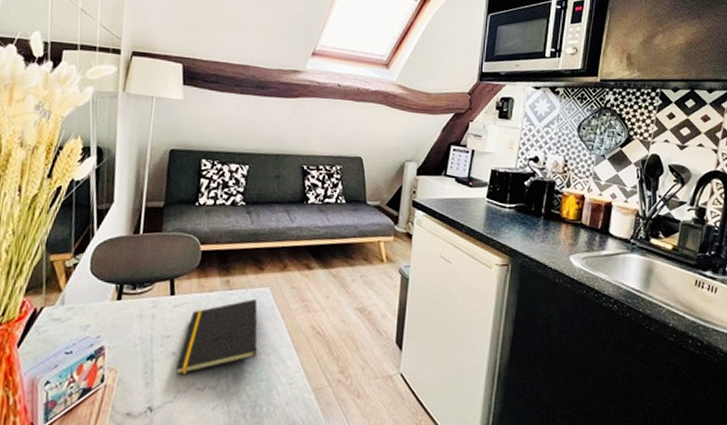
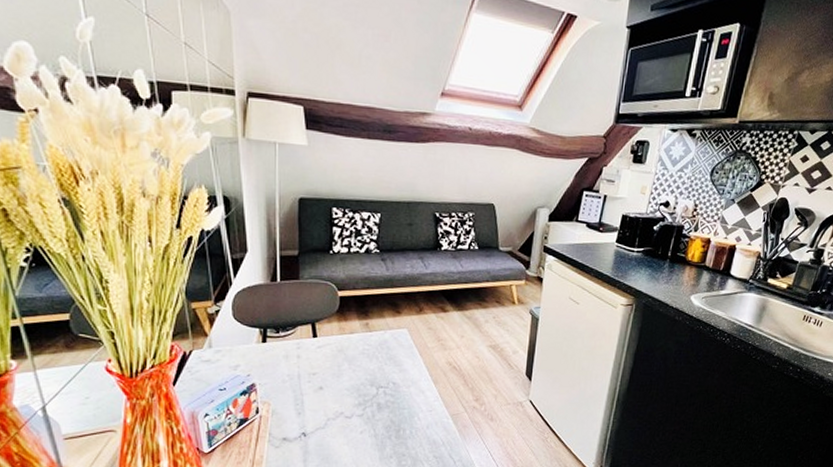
notepad: present [175,298,258,375] -> none [323,339,398,406]

